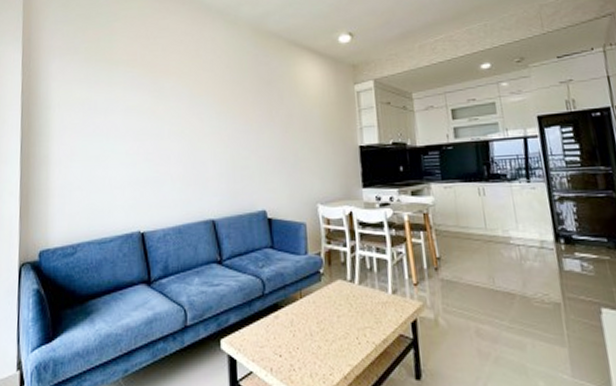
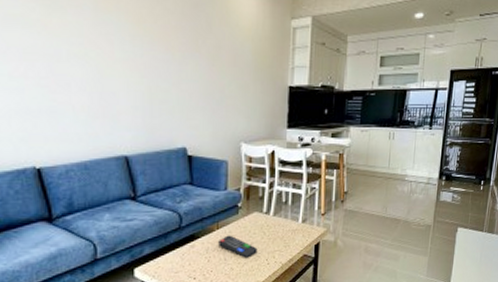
remote control: none [303,305,346,335] -> present [218,235,258,258]

